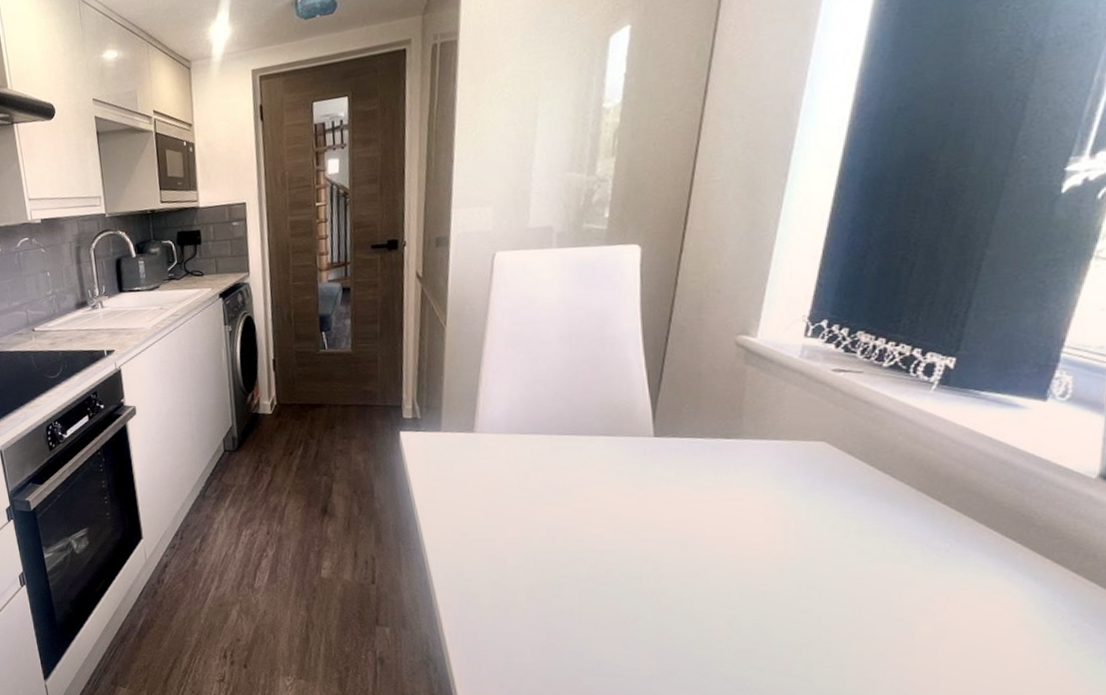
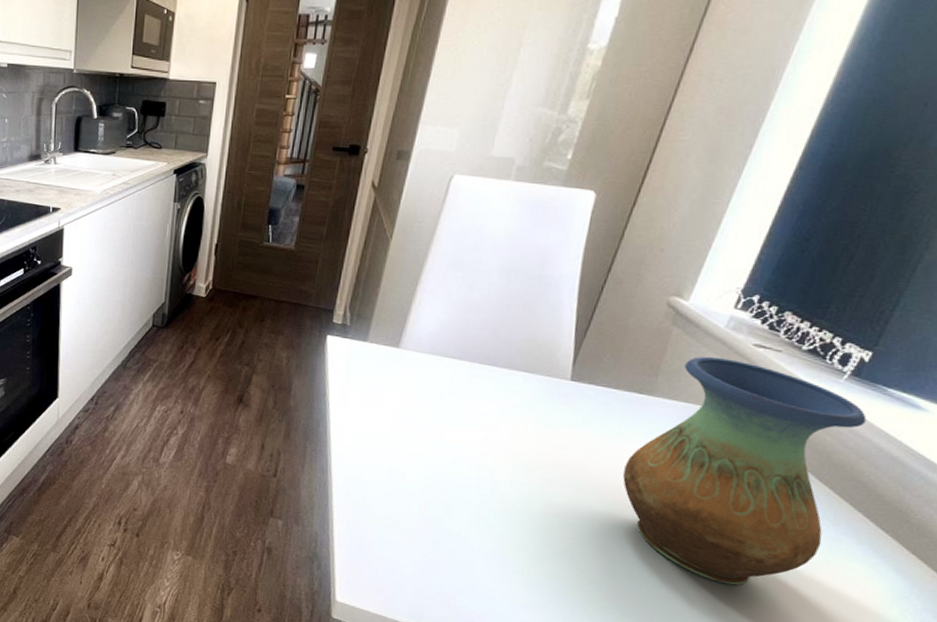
vase: none [727,388,966,621] -> present [623,356,867,585]

